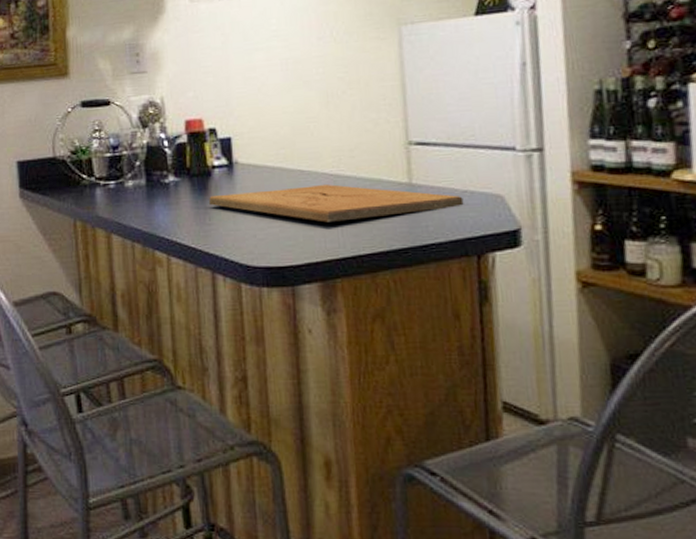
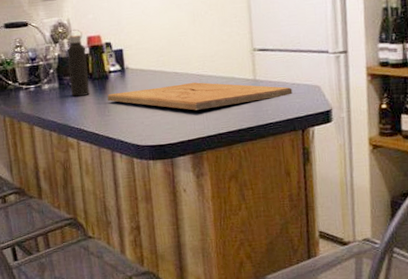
water bottle: none [159,110,186,198] -> present [67,29,89,97]

